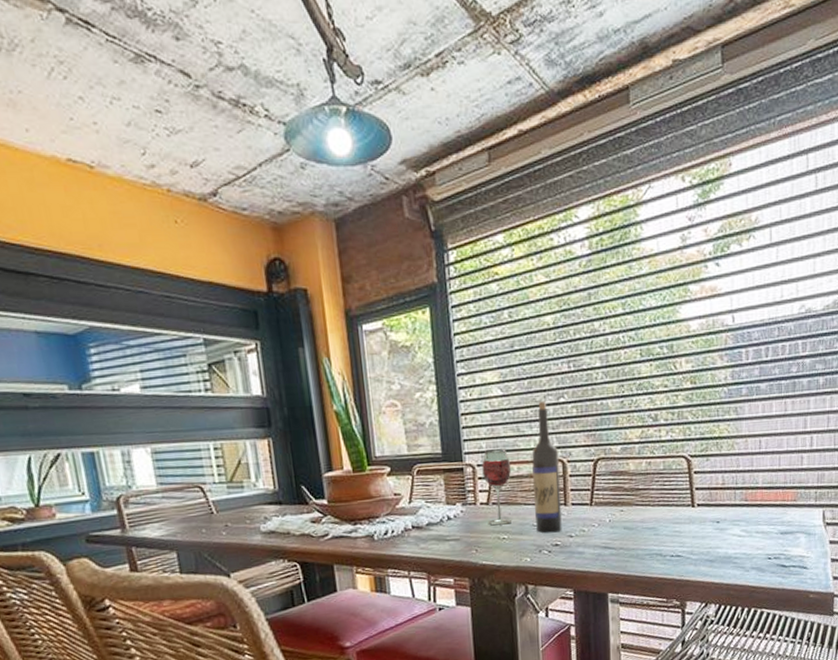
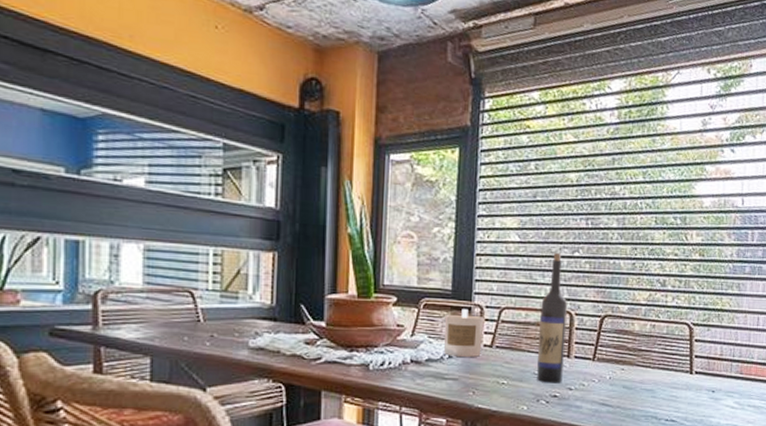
candle: none [438,470,479,519] -> present [444,309,484,358]
wineglass: present [482,449,513,526] -> none [489,293,520,370]

